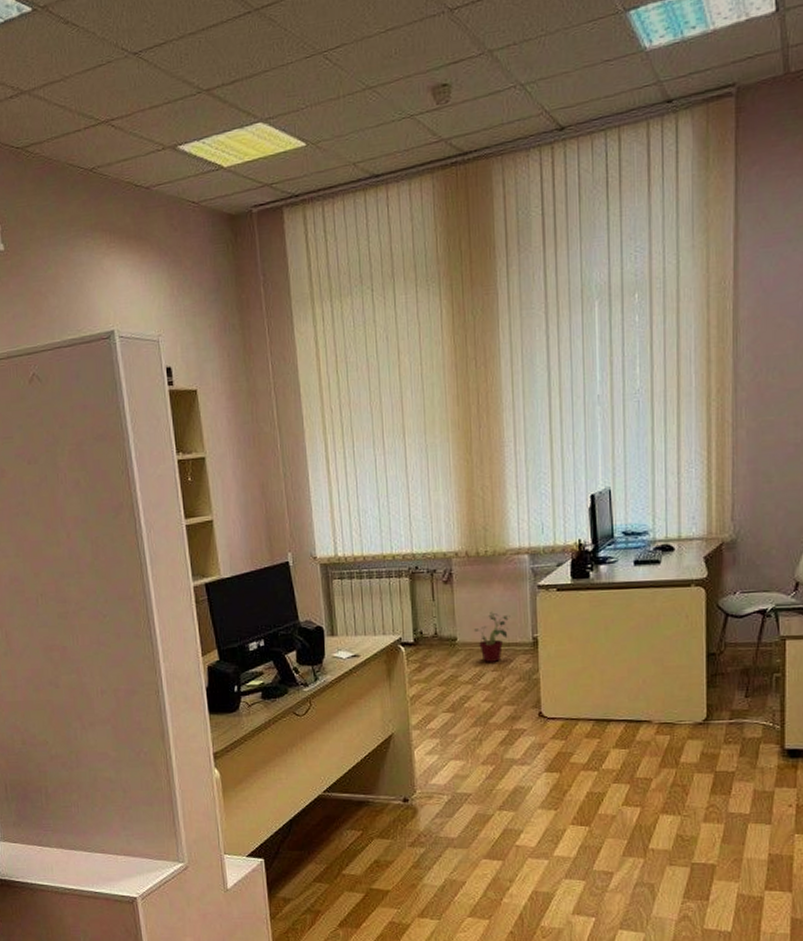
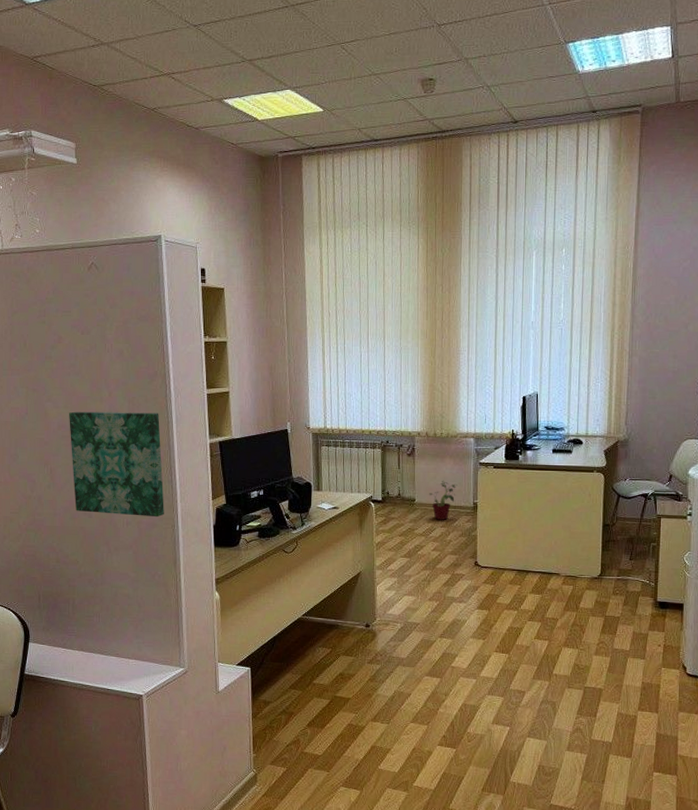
wall art: none [21,553,145,683] -> present [69,411,164,518]

